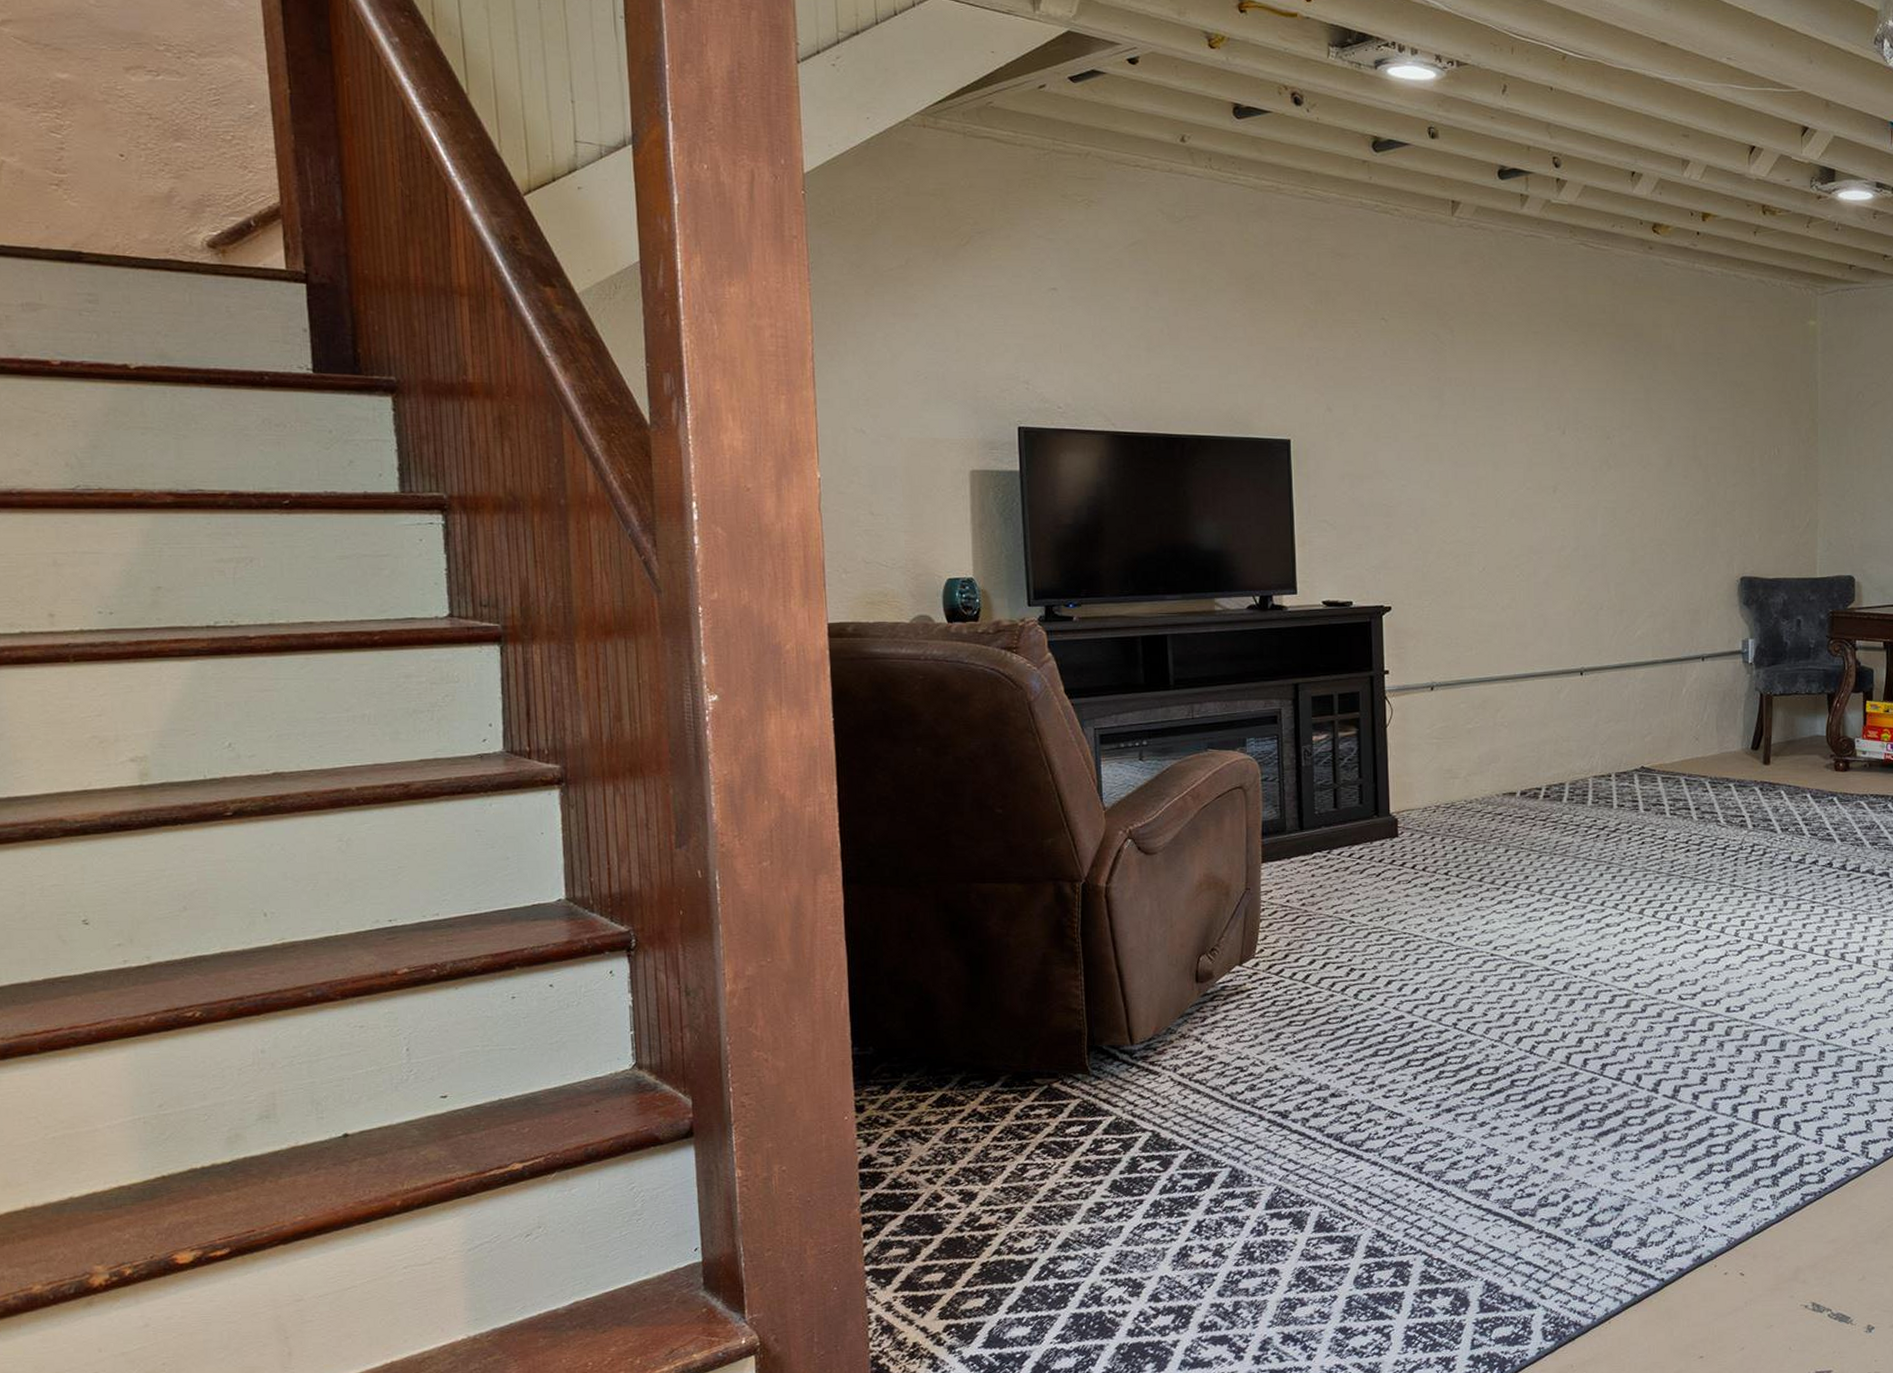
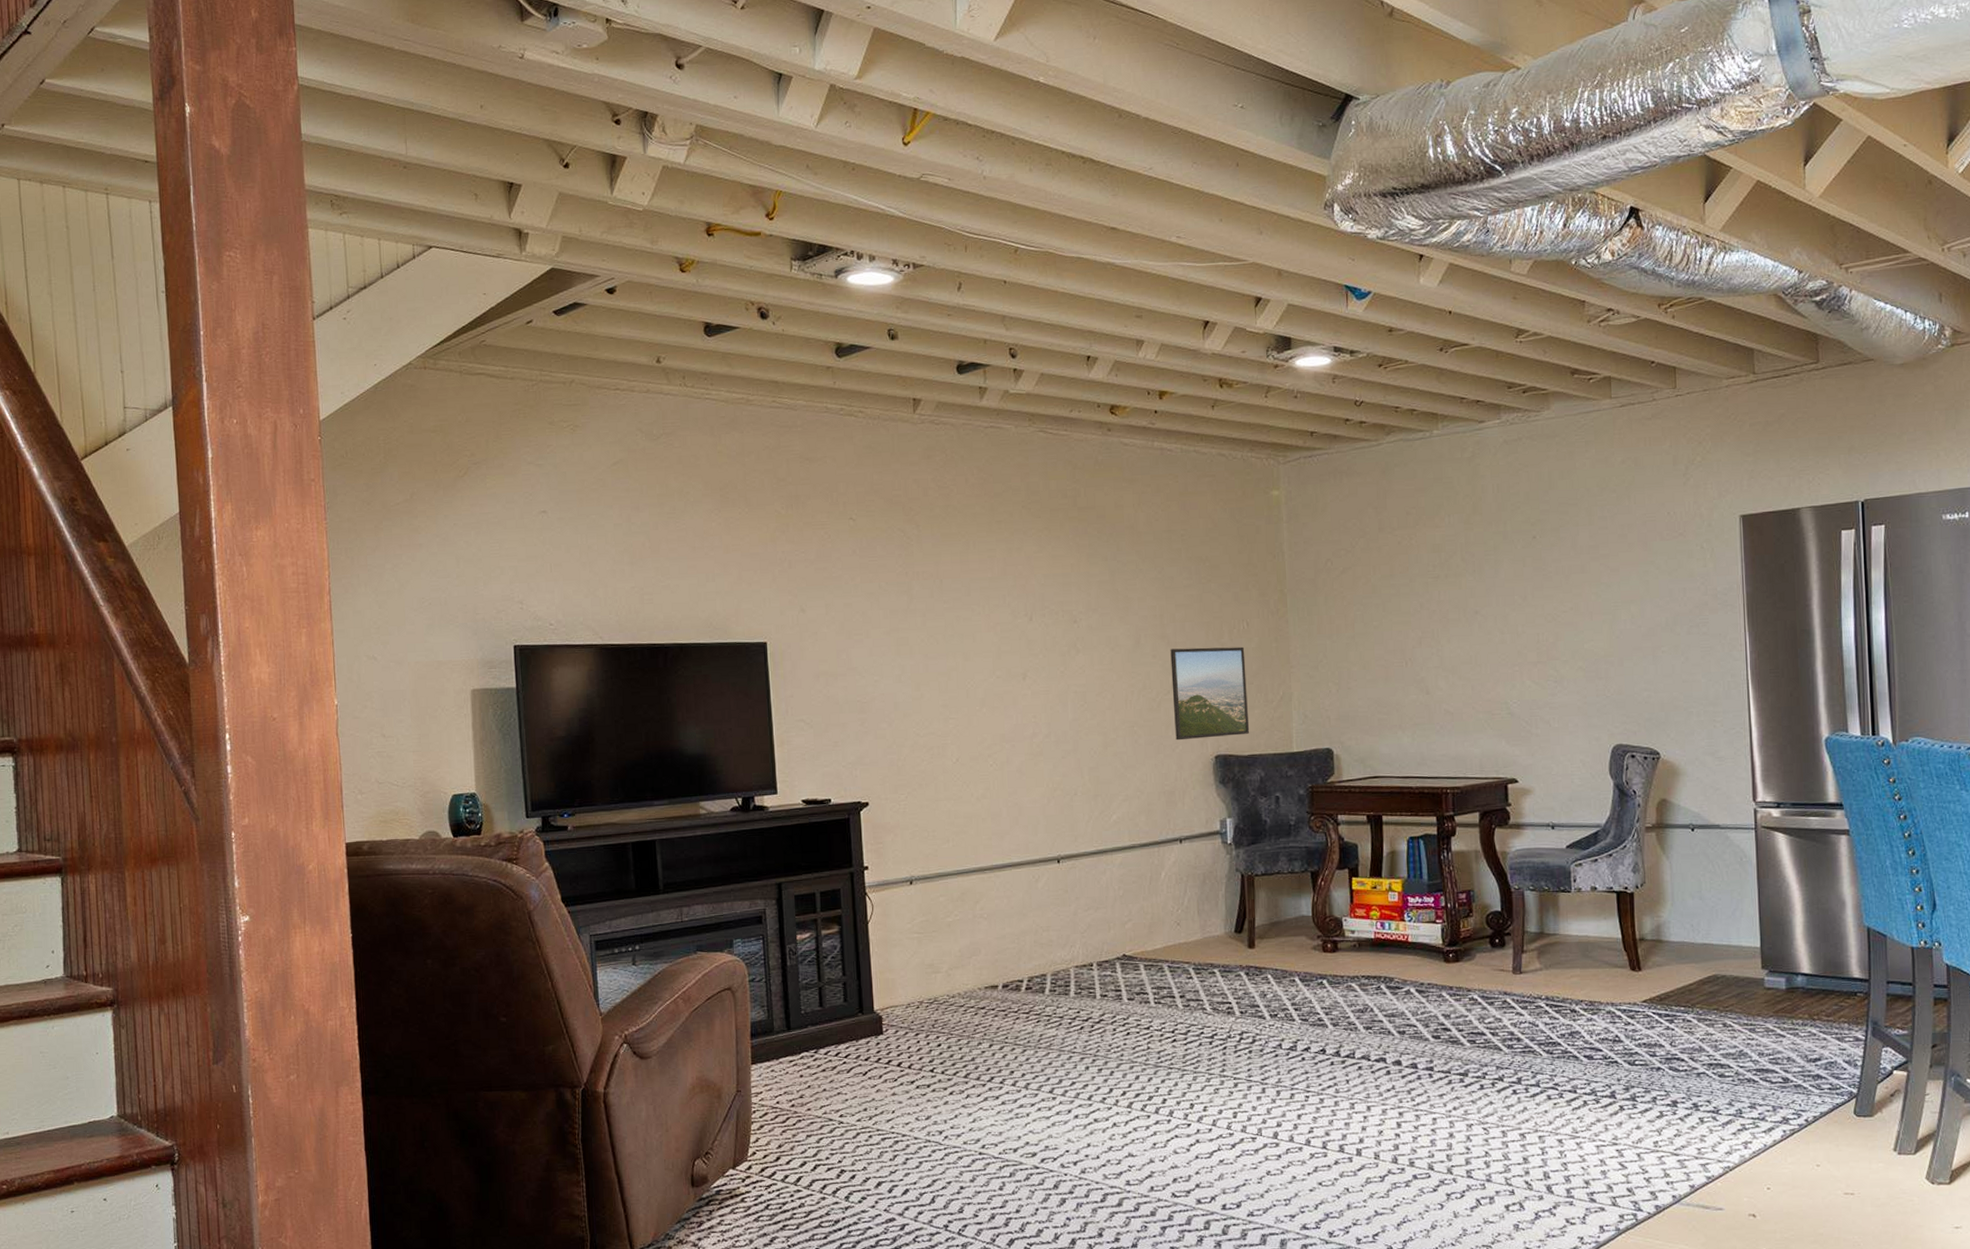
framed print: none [1701,470,1776,561] -> present [1170,646,1250,741]

